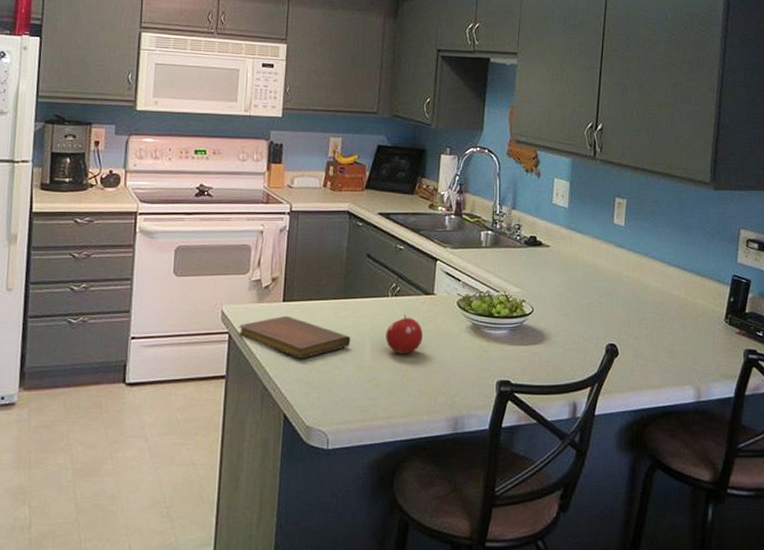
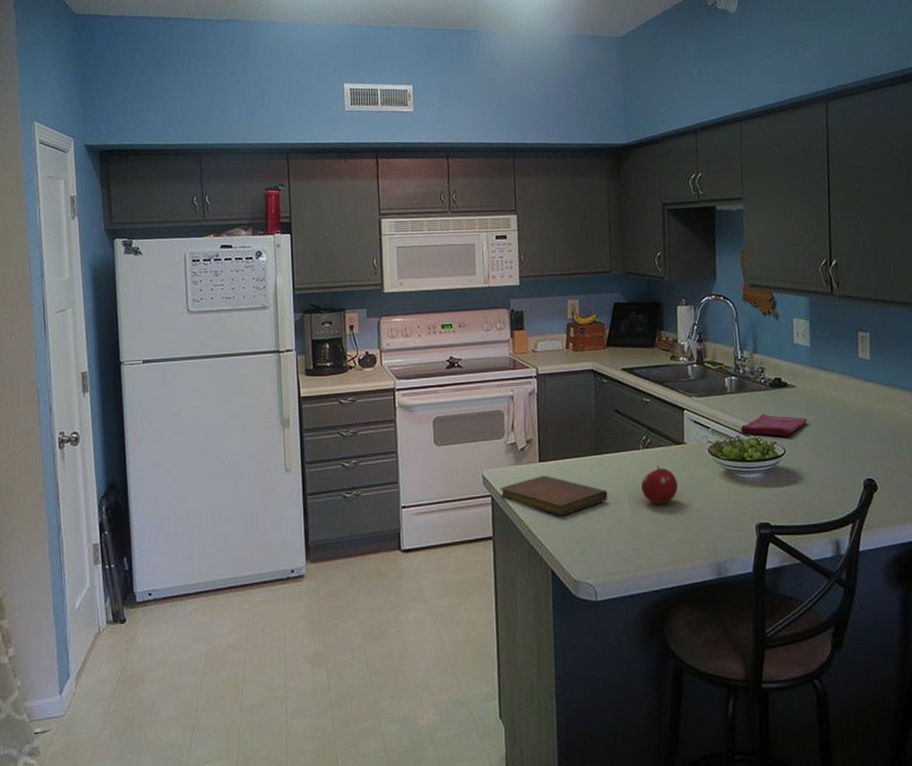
dish towel: none [491,270,558,295] -> present [740,413,808,436]

